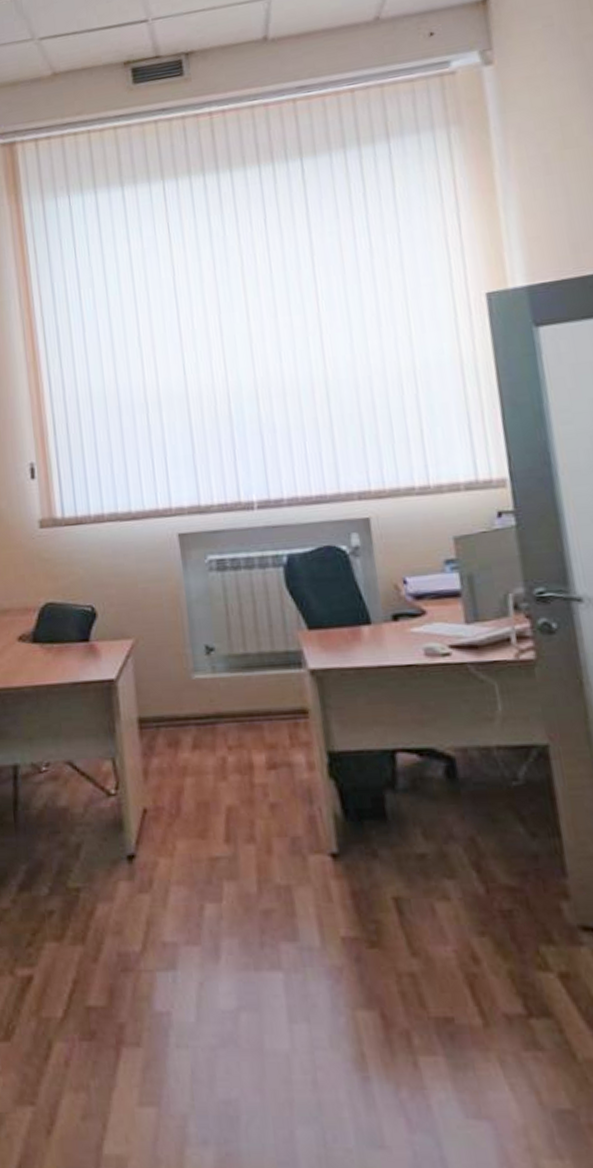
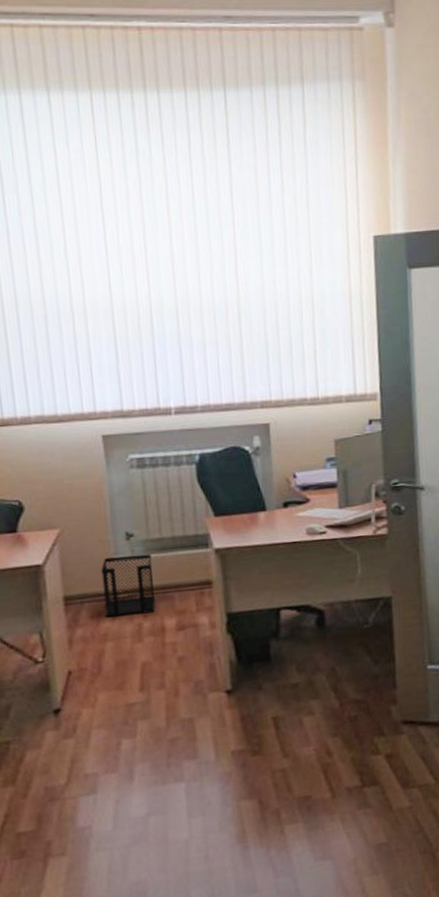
wastebasket: none [178,672,242,747] -> present [101,553,156,618]

